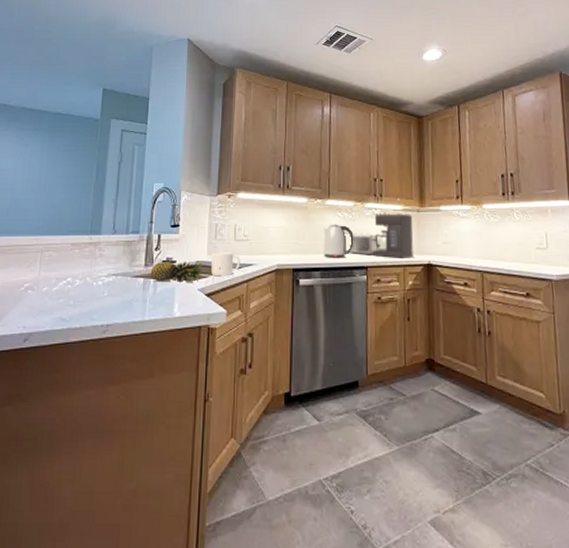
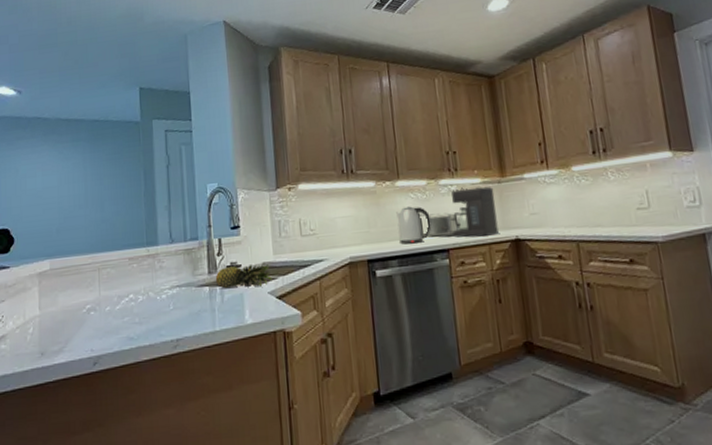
mug: present [210,251,240,277] -> none [277,249,310,277]

